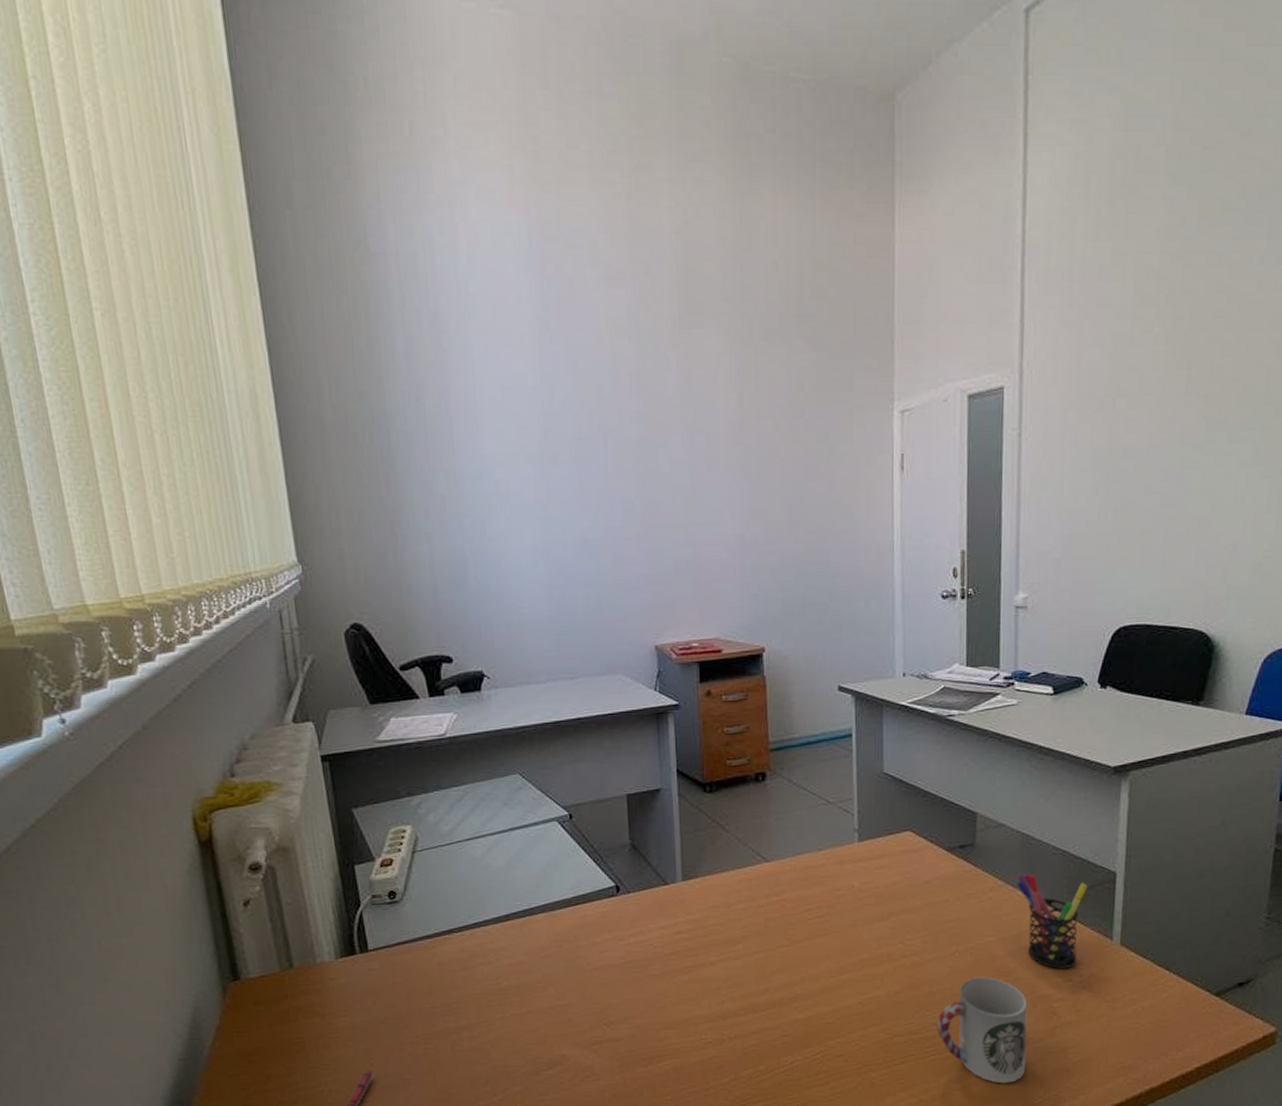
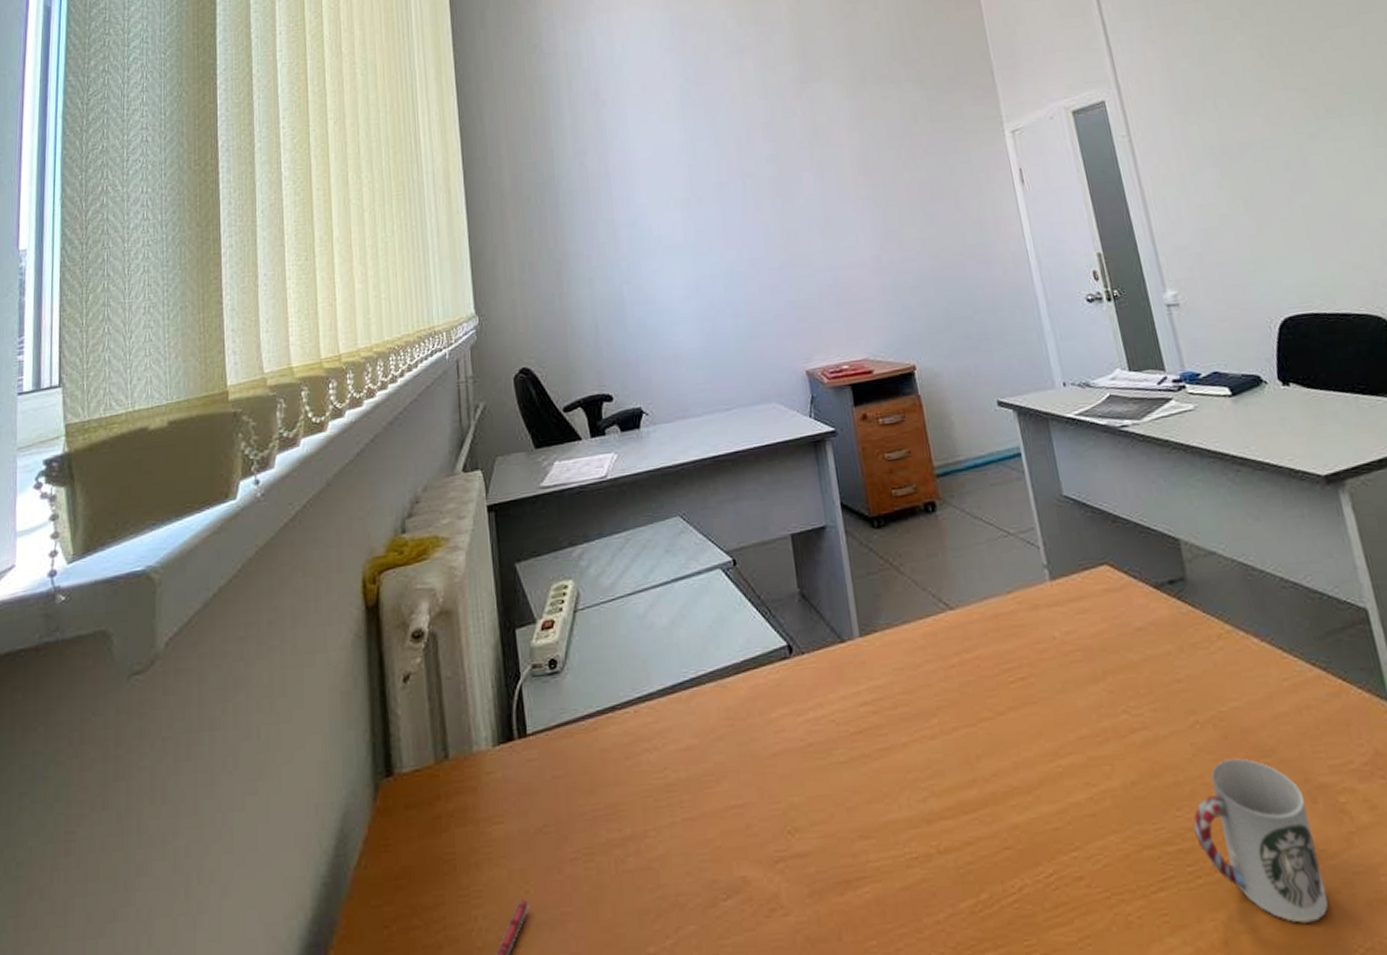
pen holder: present [1017,874,1088,969] -> none [1246,614,1353,746]

